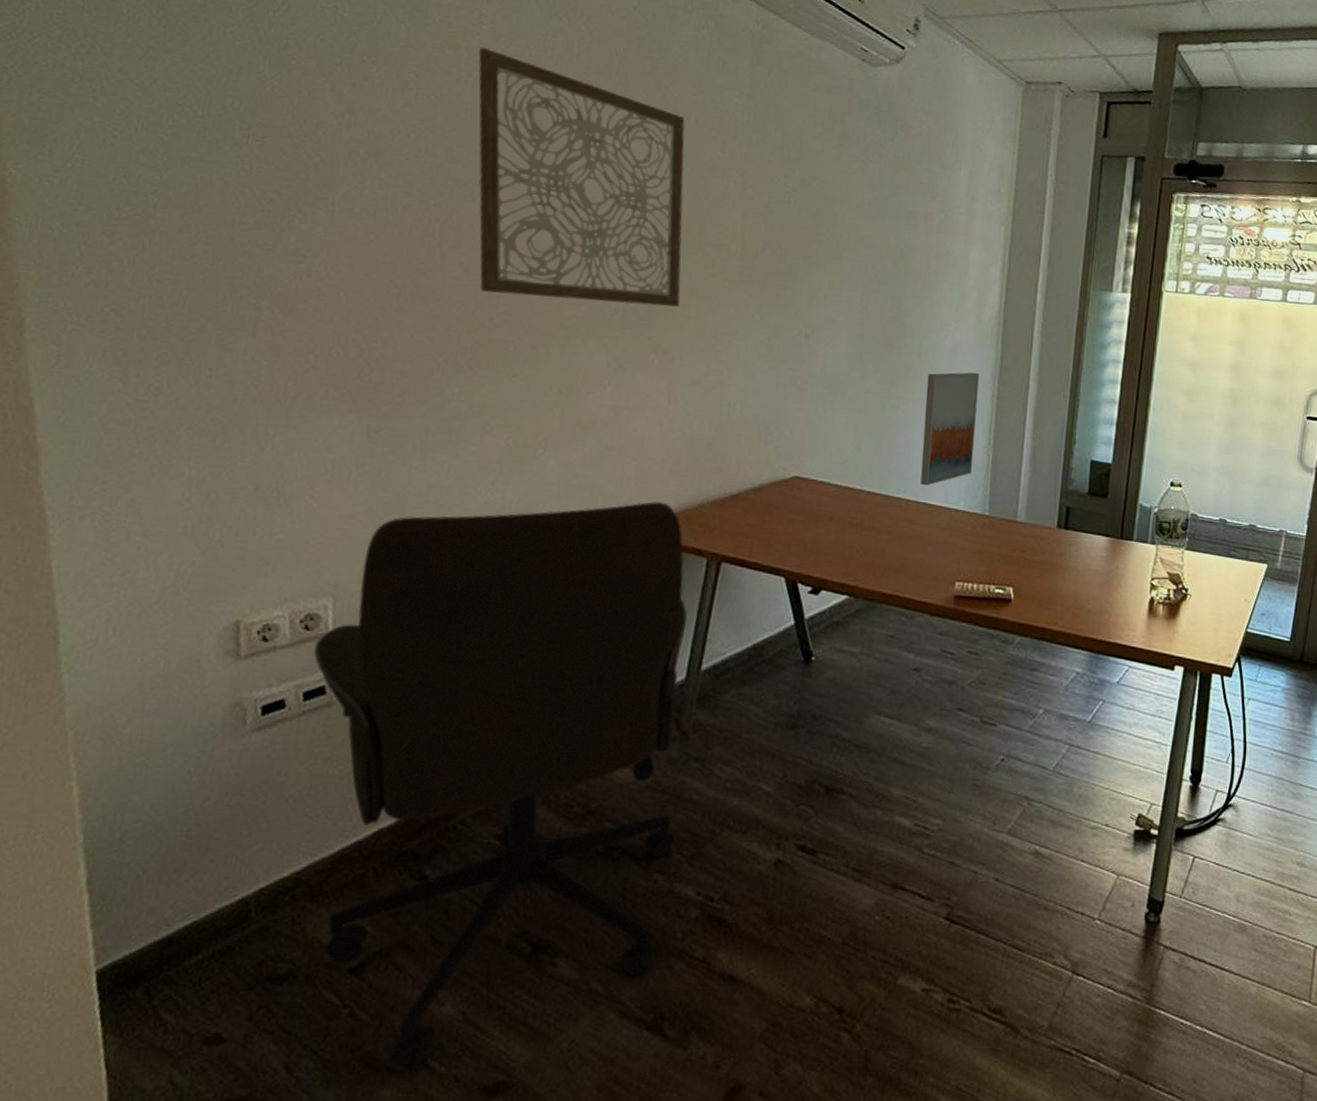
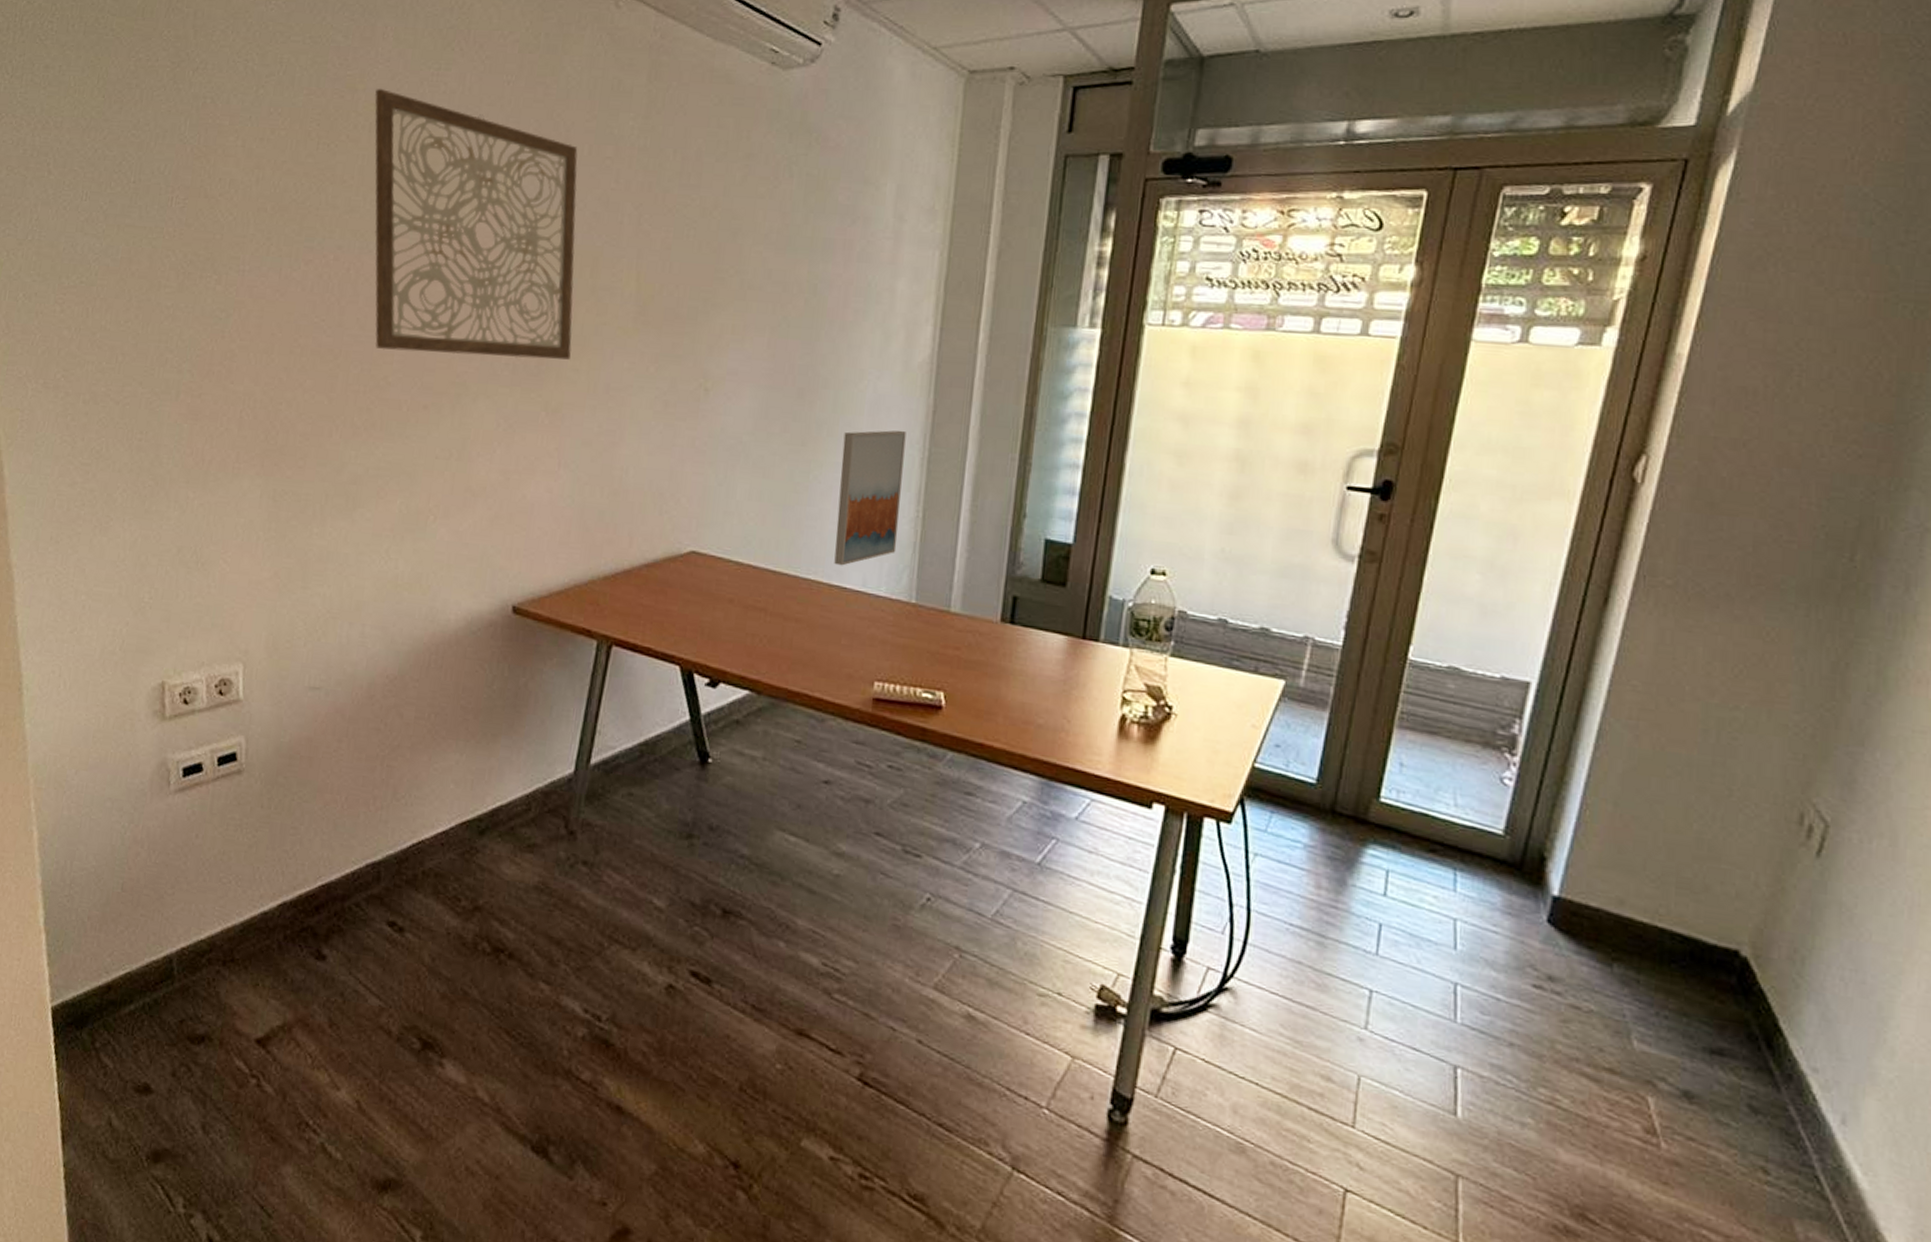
office chair: present [313,501,688,1066] -> none [226,575,577,1147]

